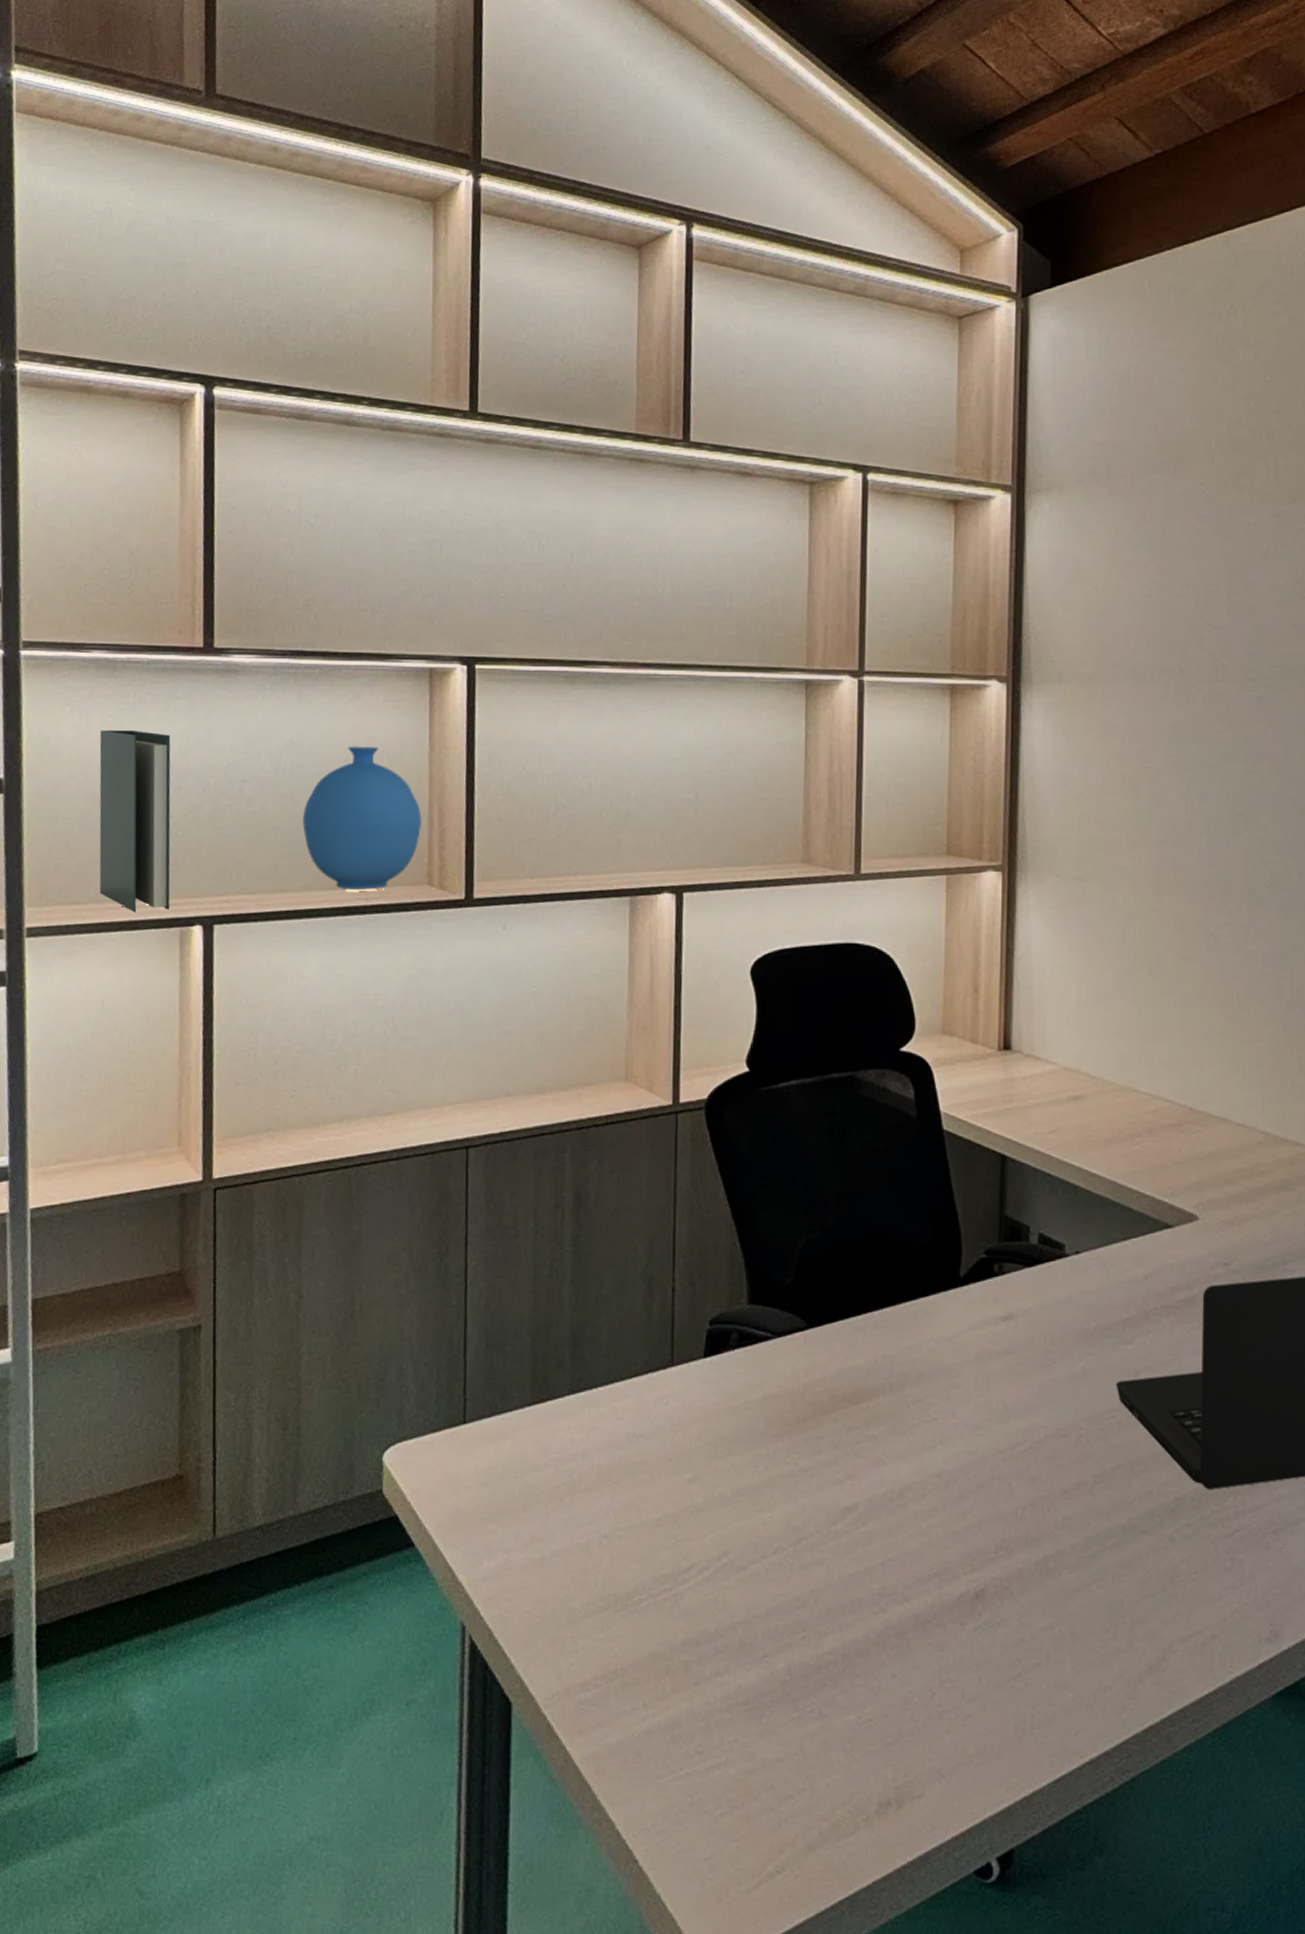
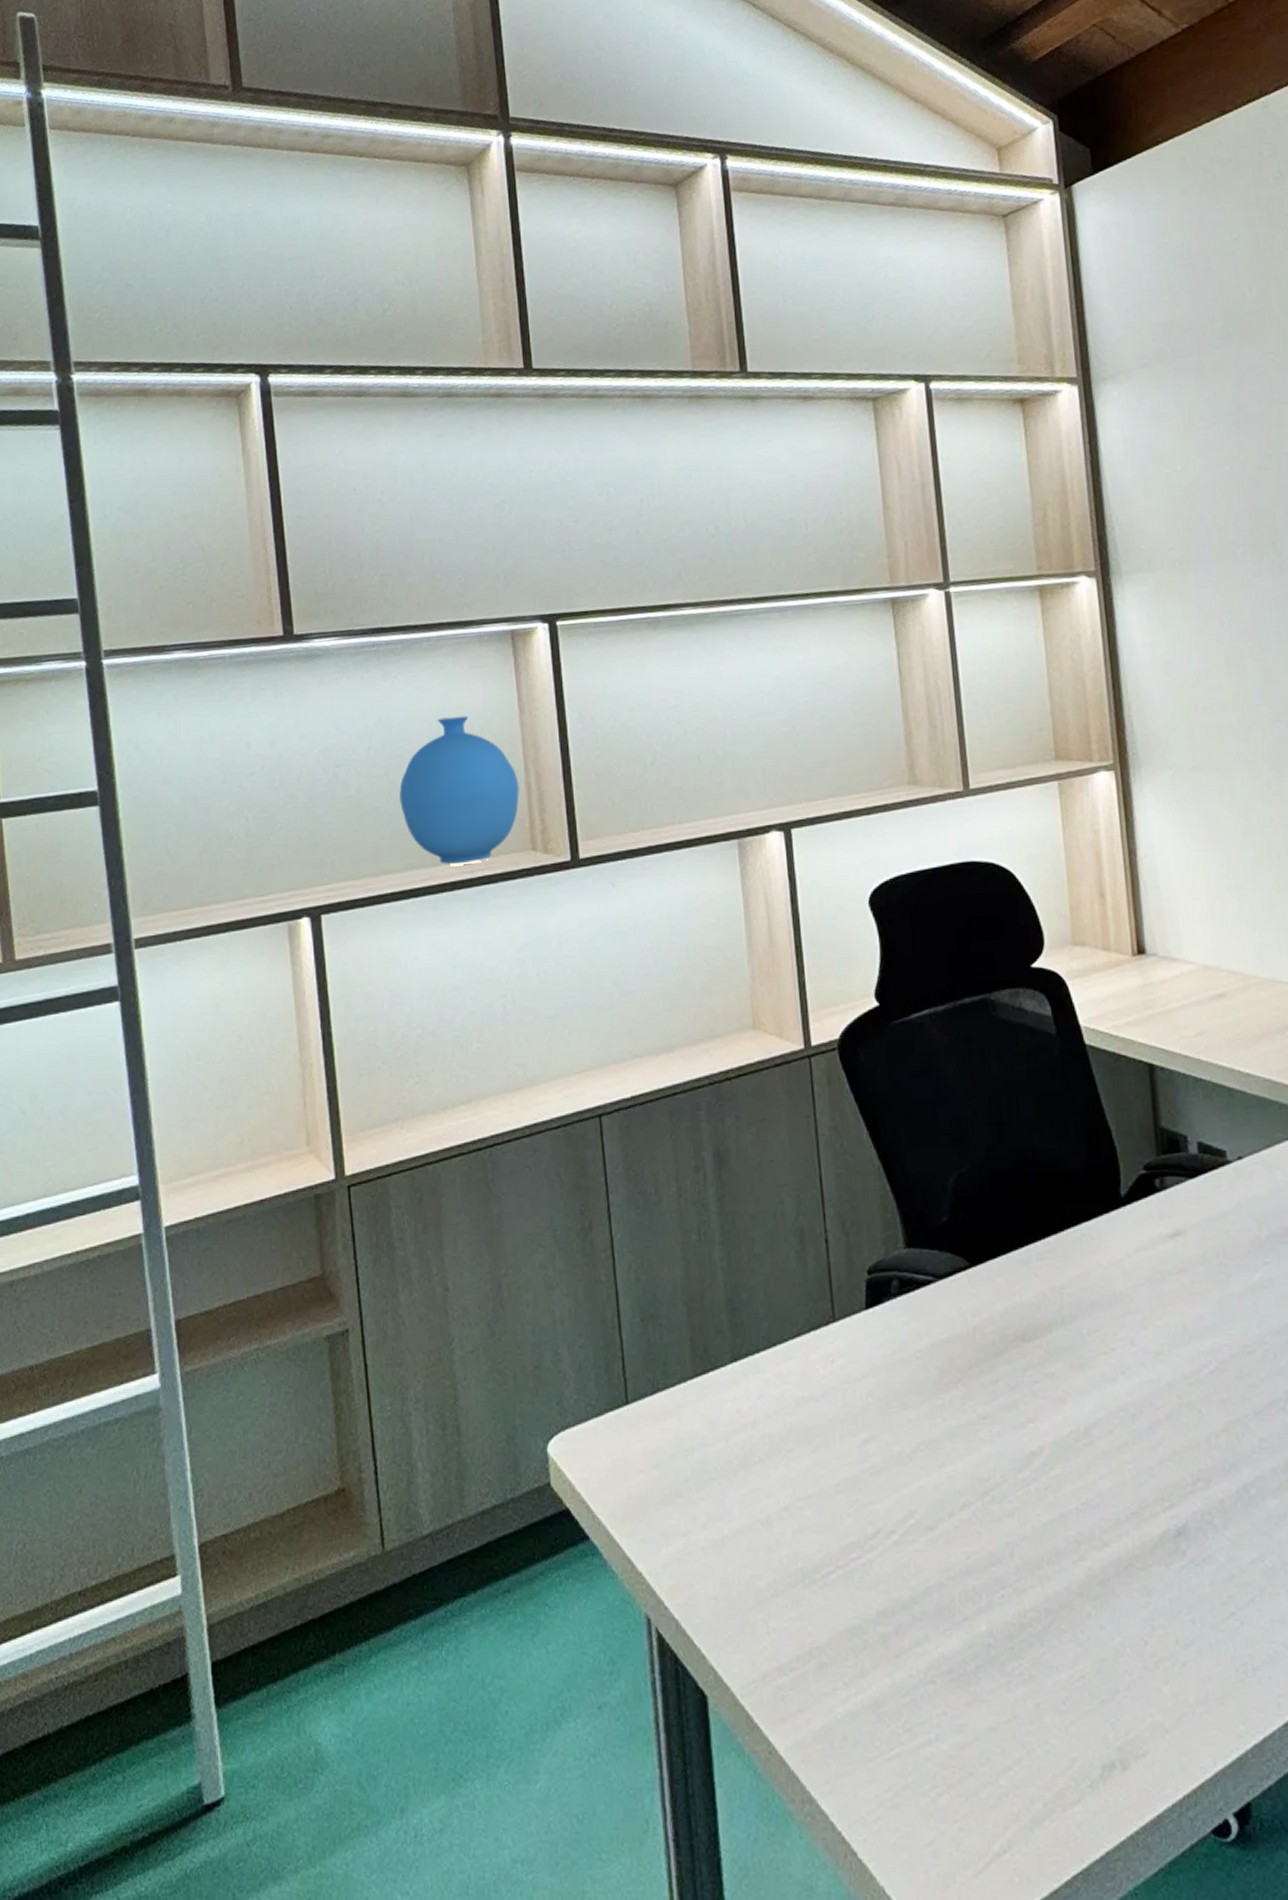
binder: present [99,730,171,912] -> none [189,726,275,911]

